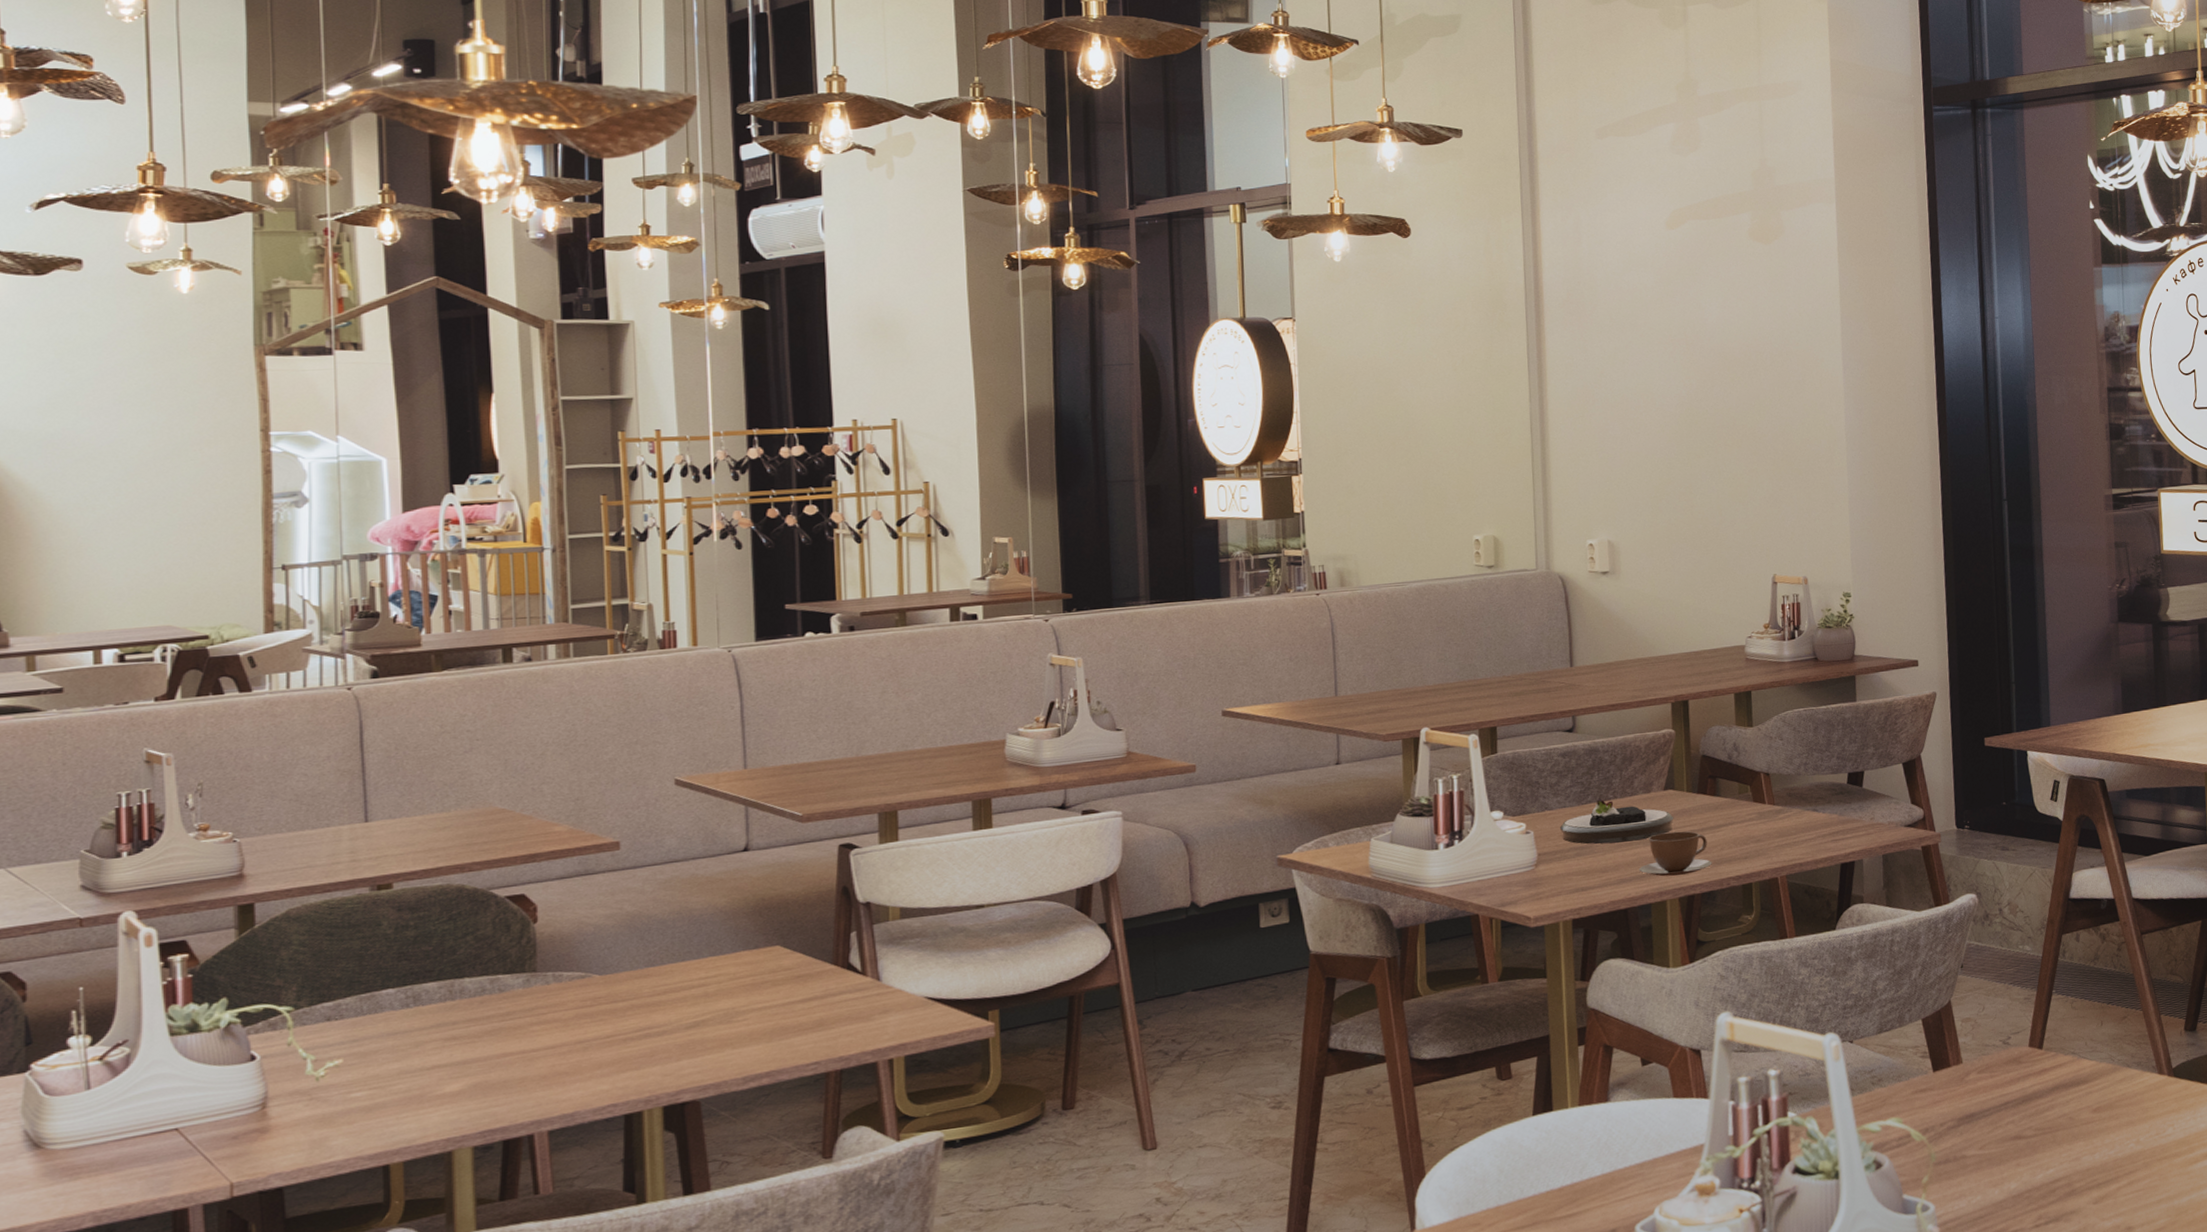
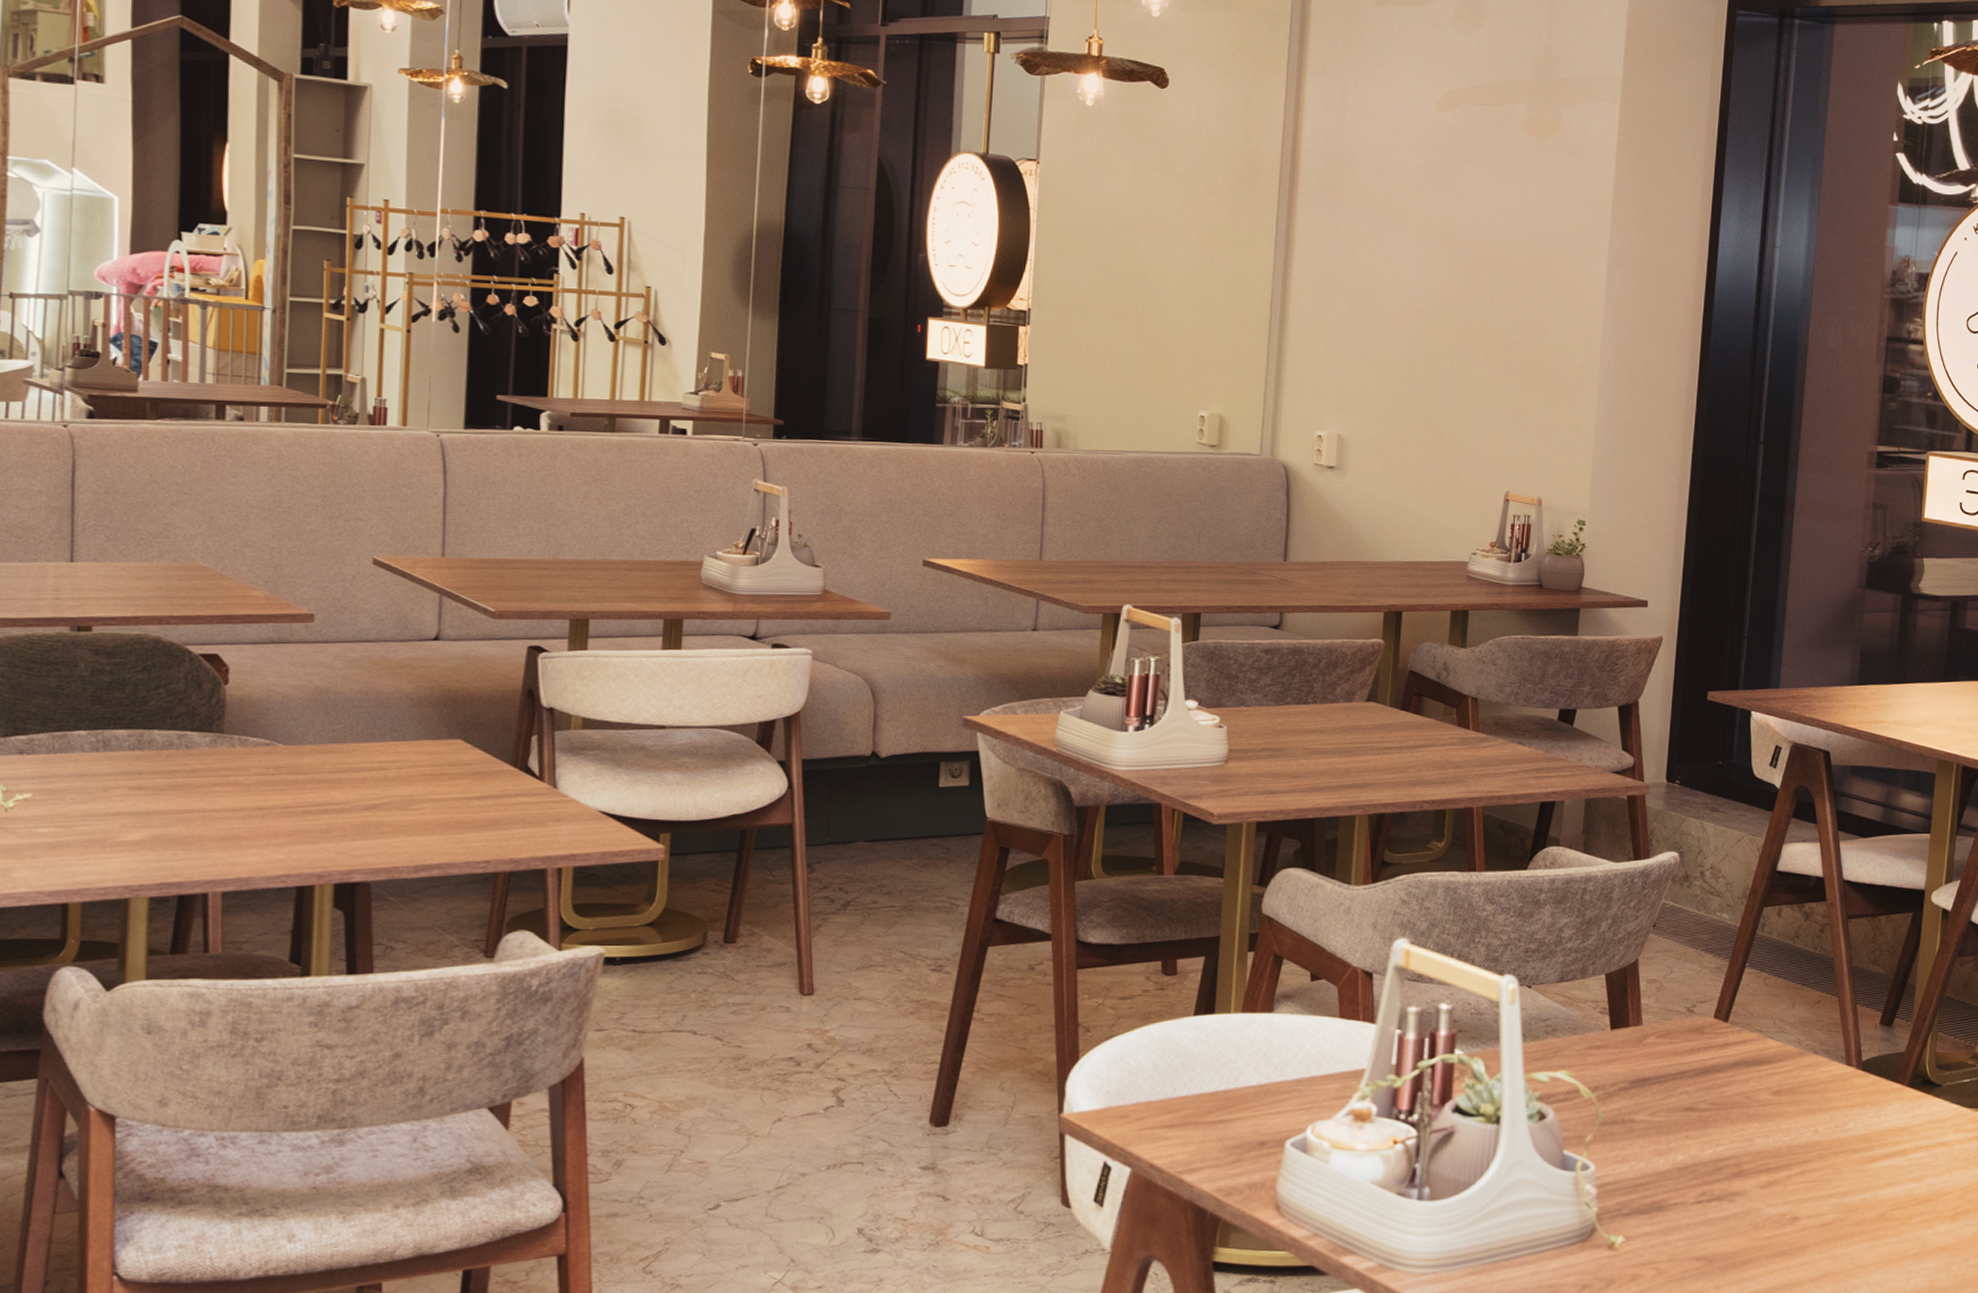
dessert: present [1560,798,1674,844] -> none [1254,701,1373,750]
teacup: present [1639,831,1712,877] -> none [1331,745,1407,791]

